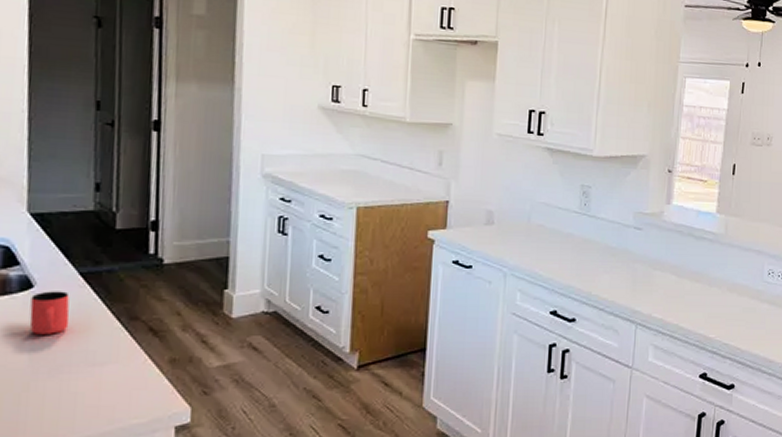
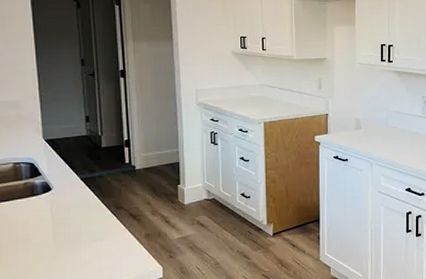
cup: present [29,291,70,334] -> none [51,191,77,222]

